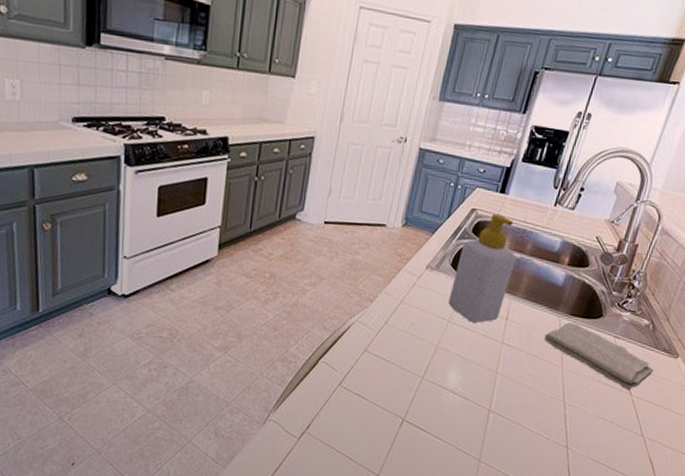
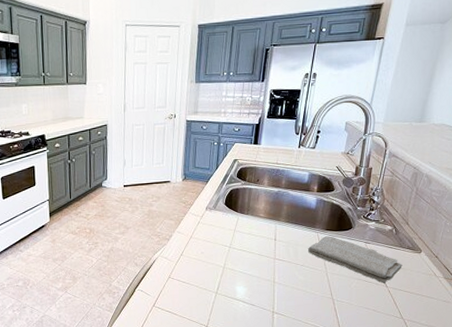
soap bottle: present [448,213,516,323] -> none [227,160,275,246]

